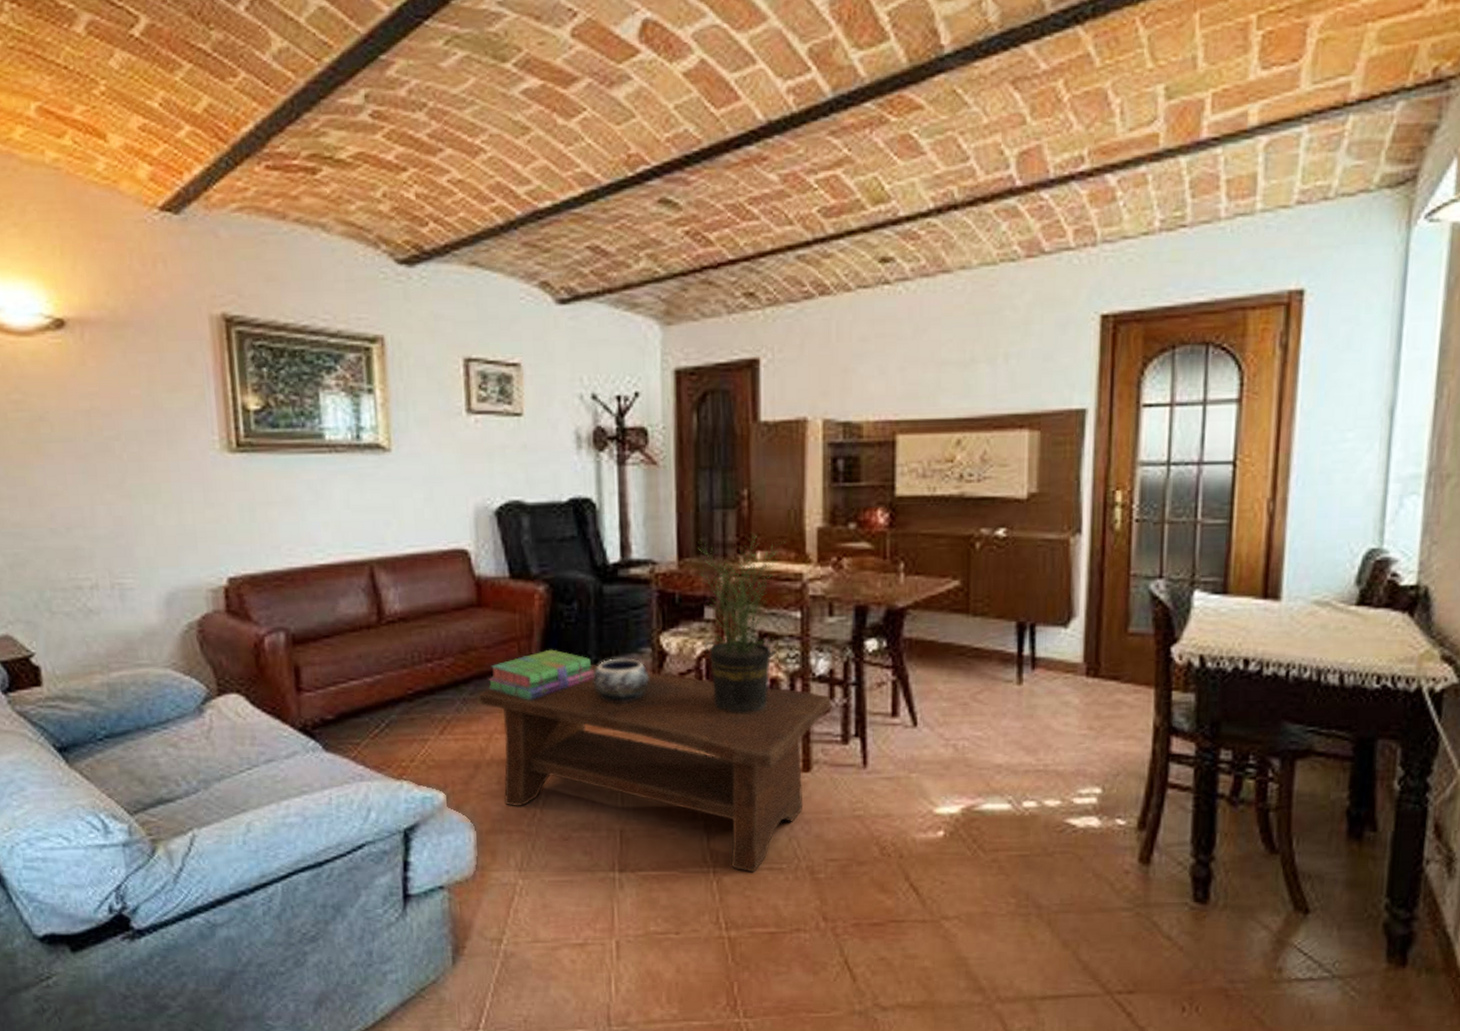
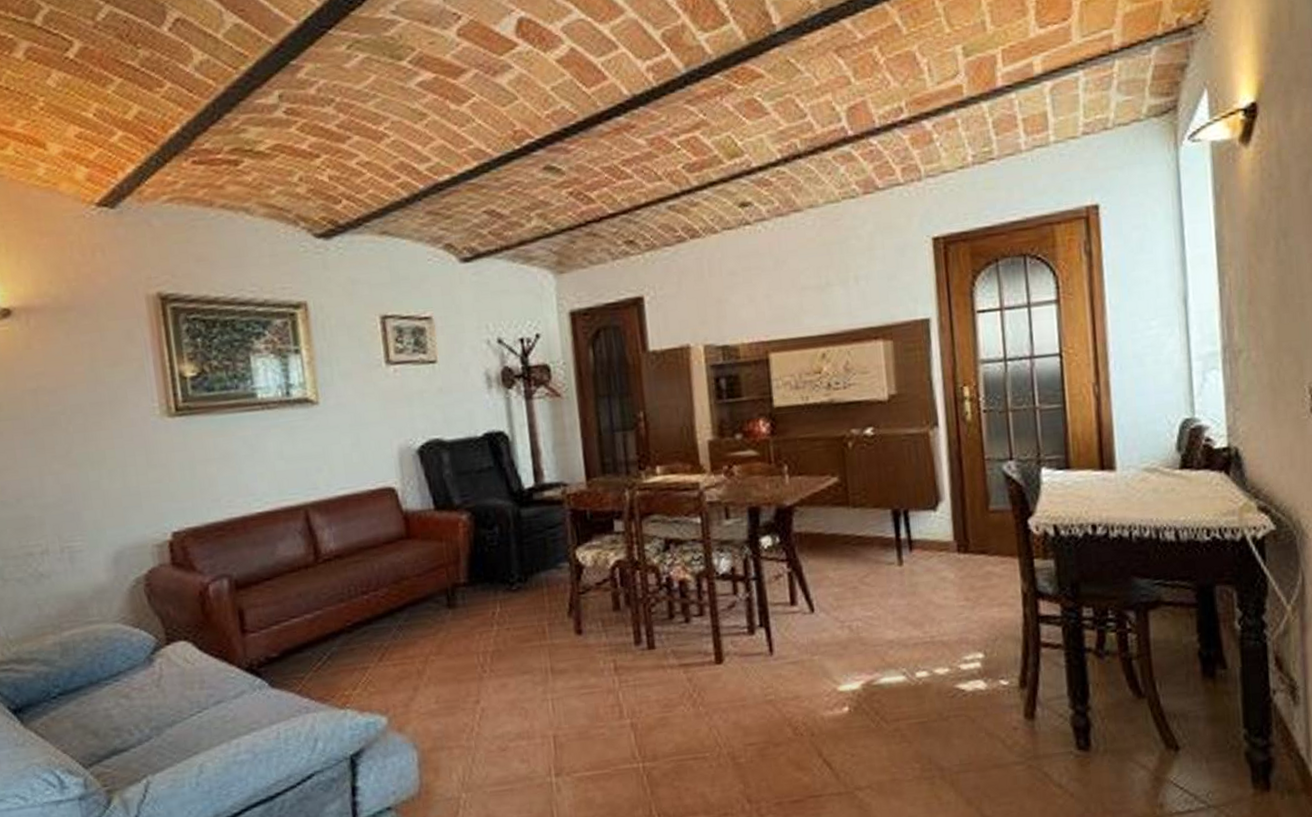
coffee table: present [478,664,832,873] -> none [413,582,736,764]
stack of books: present [487,649,595,700] -> none [420,572,519,622]
decorative bowl: present [593,658,649,704] -> none [517,573,569,617]
potted plant: present [691,533,786,714] -> none [597,451,682,616]

